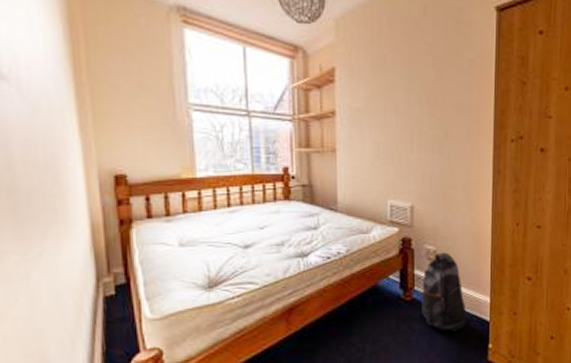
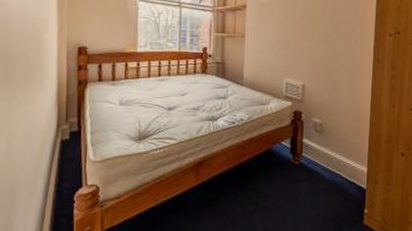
backpack: present [422,252,467,332] -> none [307,125,346,196]

